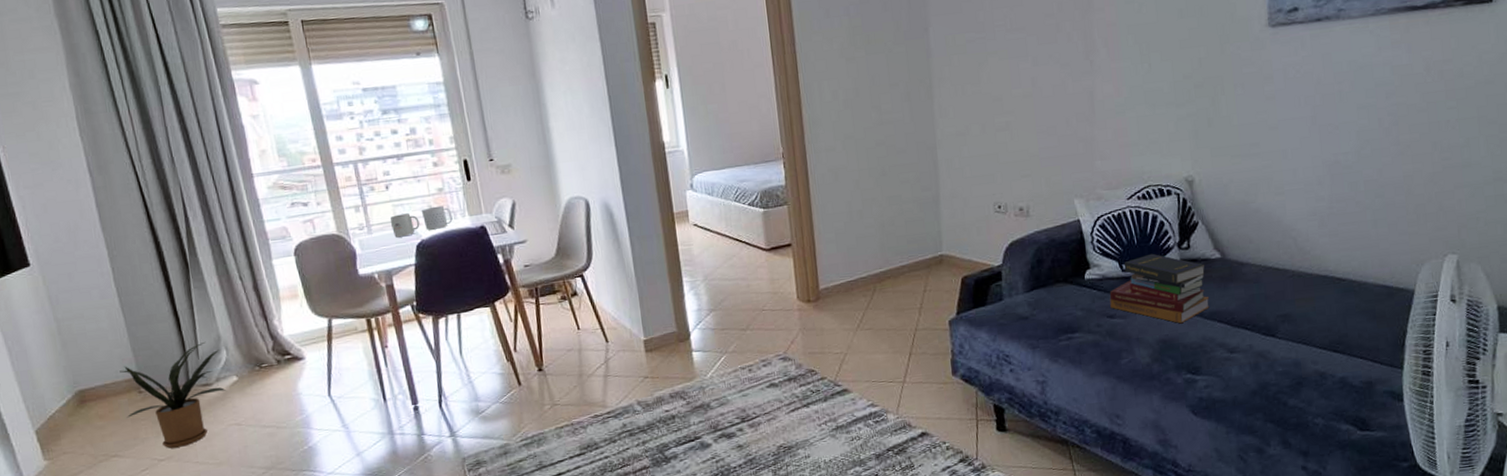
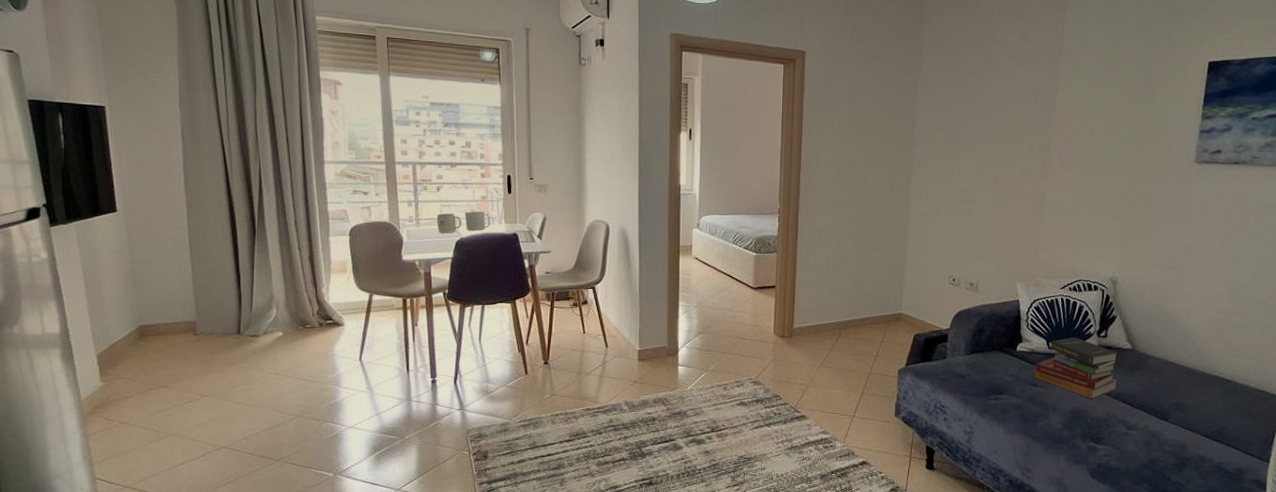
house plant: present [119,341,226,448] -> none [180,298,271,387]

